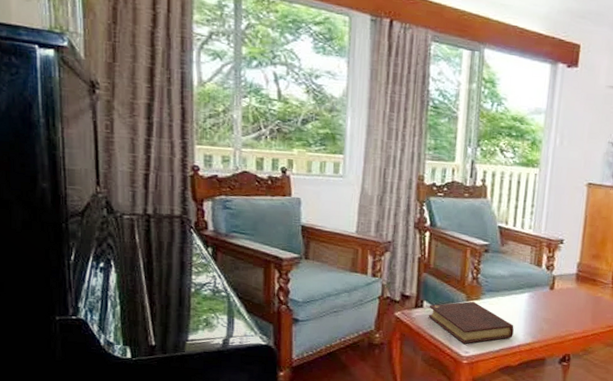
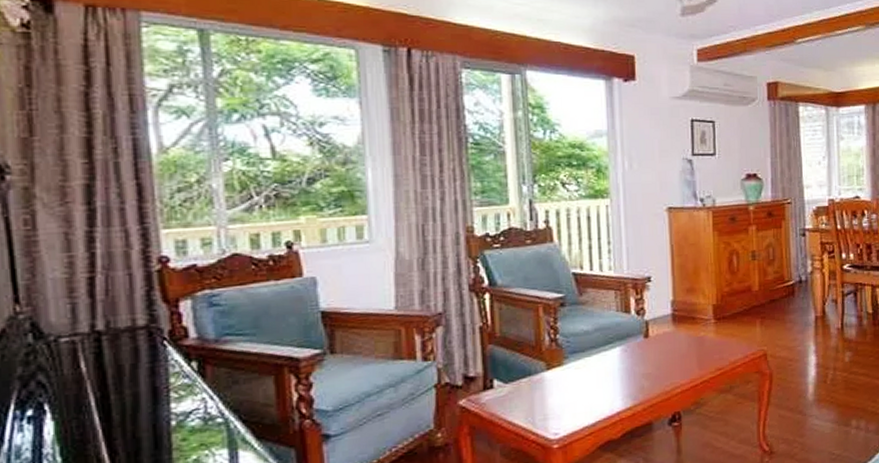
book: present [428,301,514,344] -> none [501,369,610,424]

